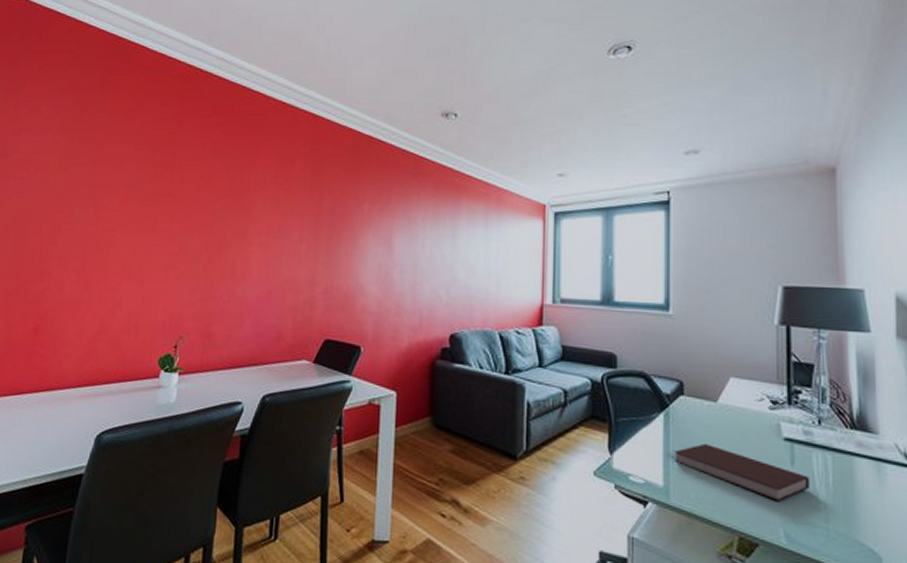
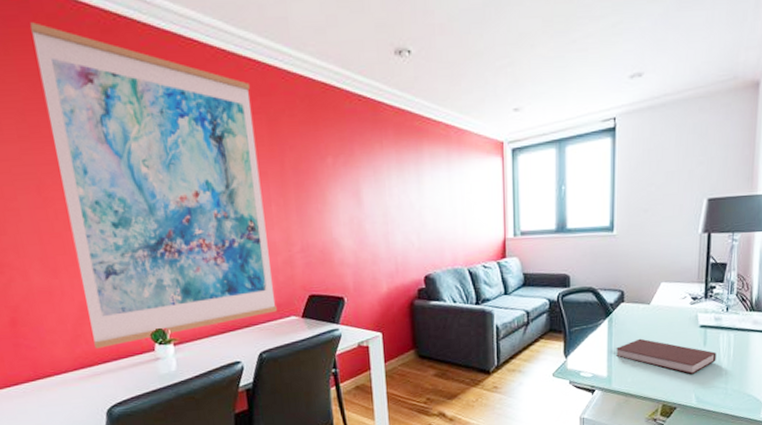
wall art: none [103,71,301,367] -> present [30,22,278,348]

